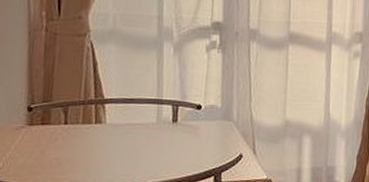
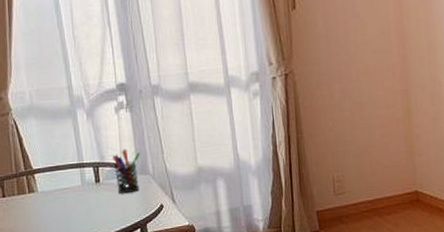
pen holder: none [195,90,227,138] -> present [113,148,141,194]

